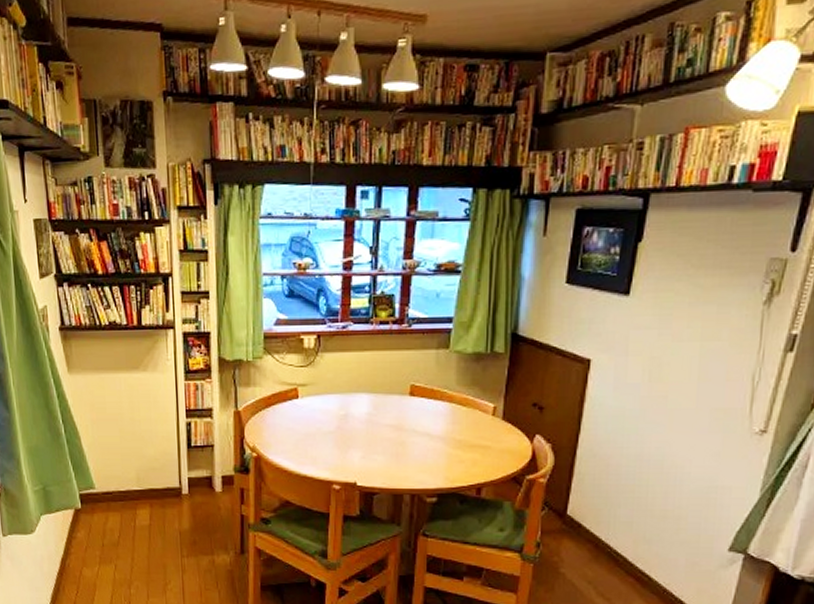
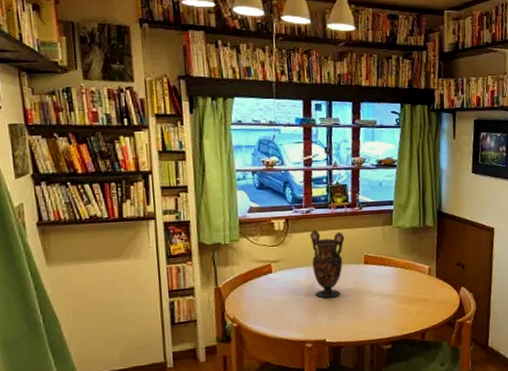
vase: none [345,349,388,433] -> present [310,229,345,299]

